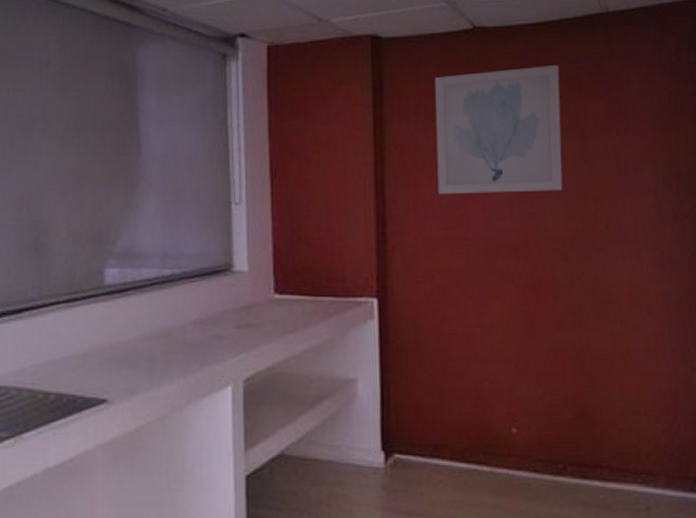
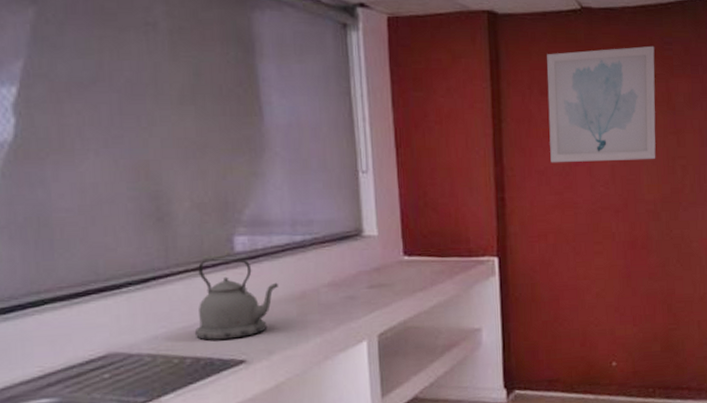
kettle: none [60,292,144,376] -> present [194,258,278,341]

